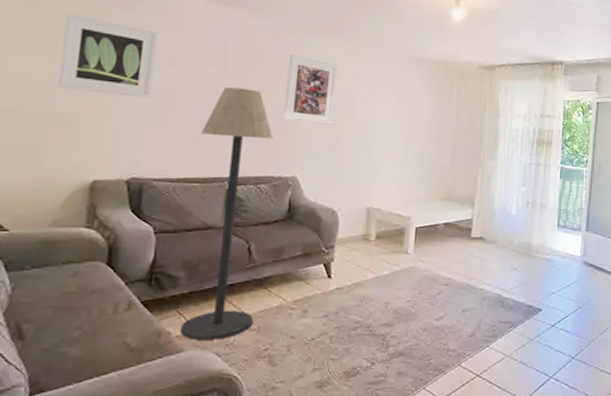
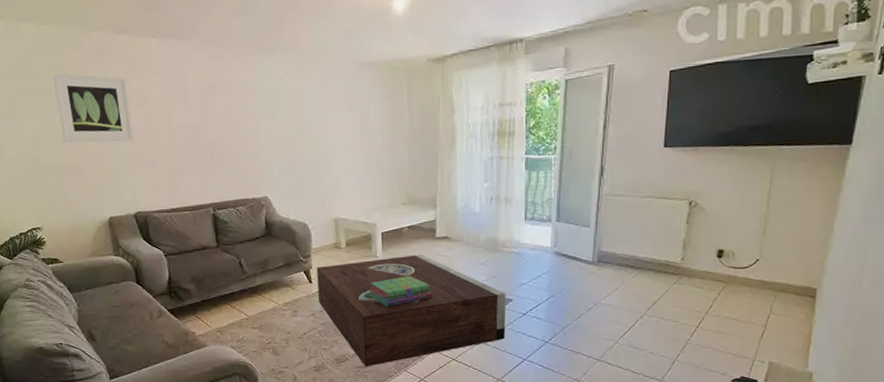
floor lamp: present [180,87,273,340] -> none [181,120,256,337]
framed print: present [283,55,338,124] -> none [241,79,291,145]
stereo: none [335,253,536,384] -> present [316,254,506,367]
stack of books: none [394,276,461,311] -> present [369,275,432,307]

